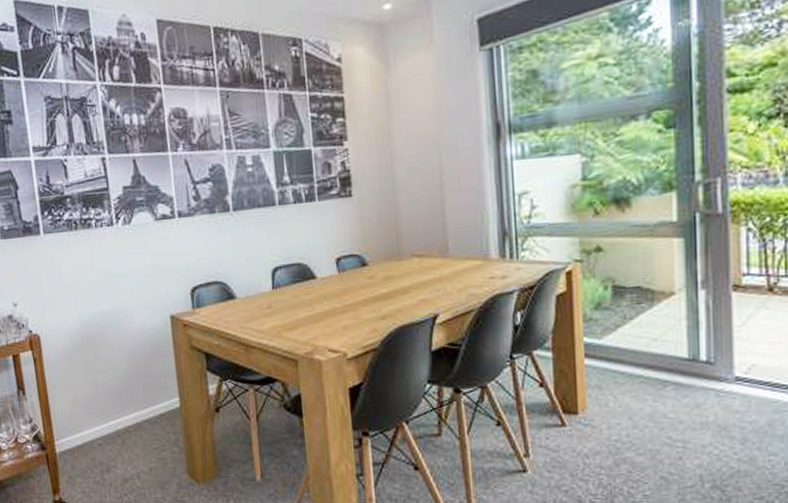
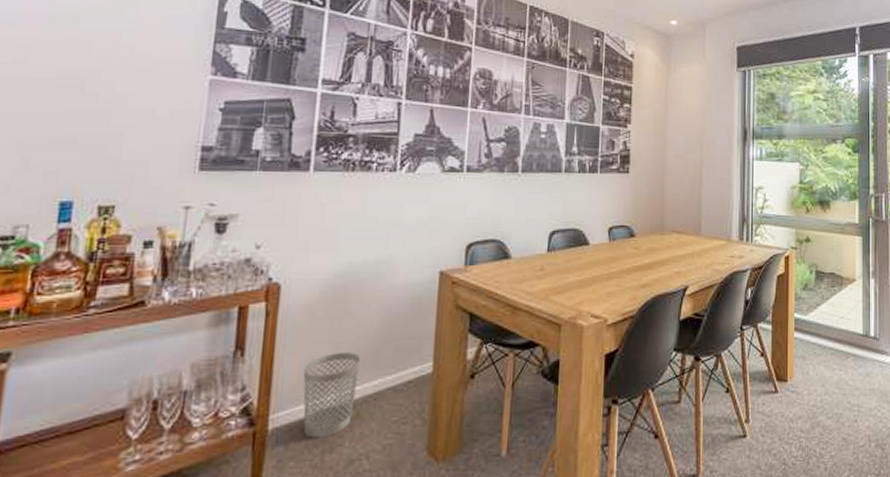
wastebasket: none [72,391,119,460] -> present [303,353,362,438]

